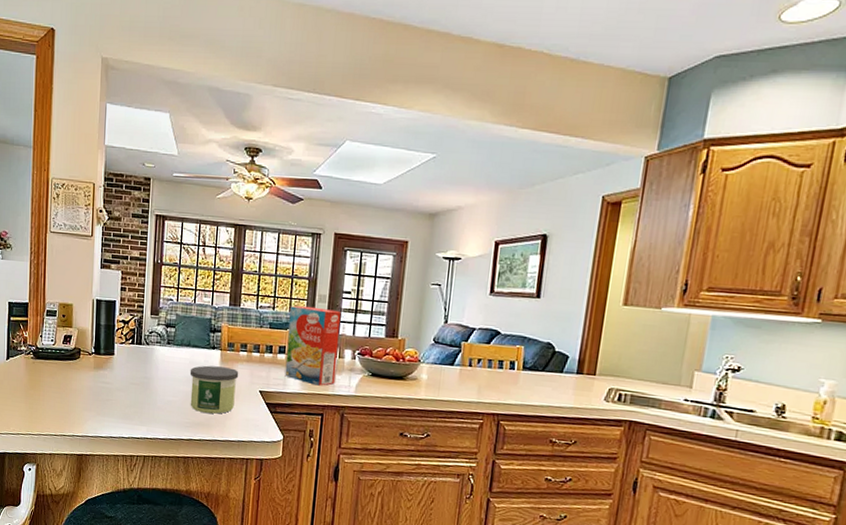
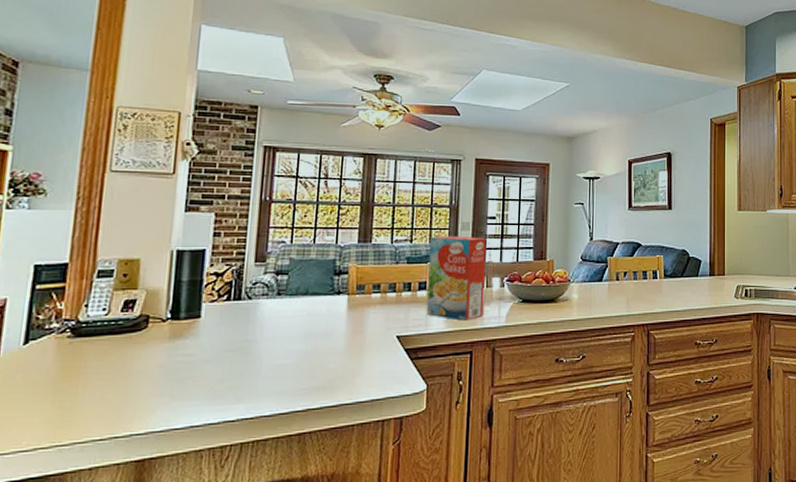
candle: present [189,365,239,414] -> none [307,314,371,374]

